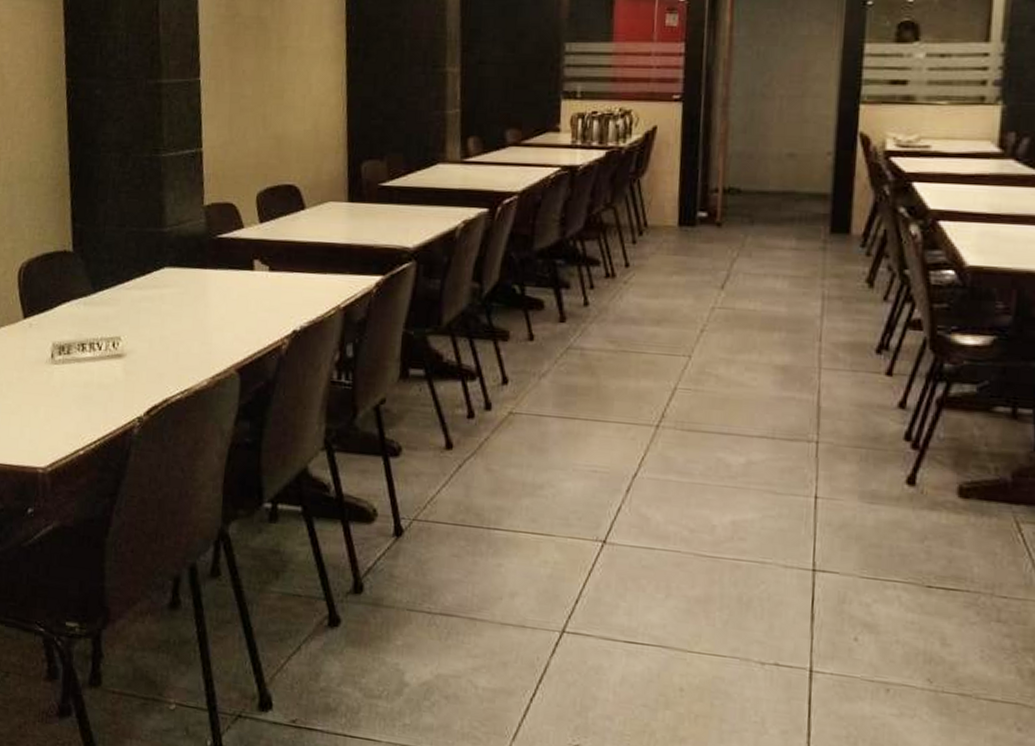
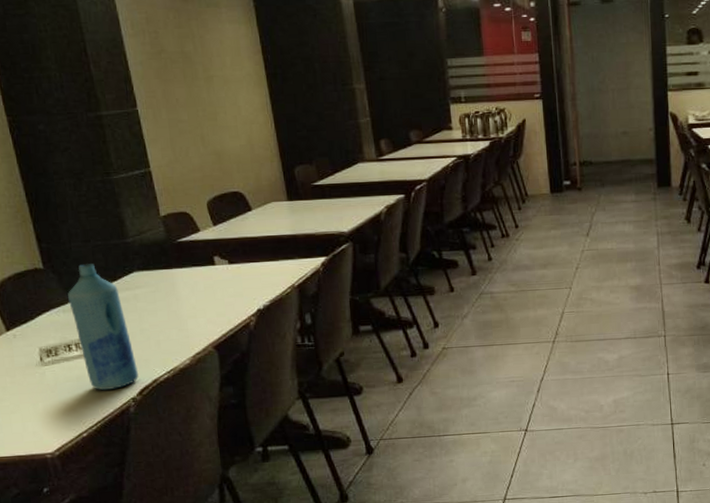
bottle: none [91,251,150,404] -> present [68,264,138,391]

